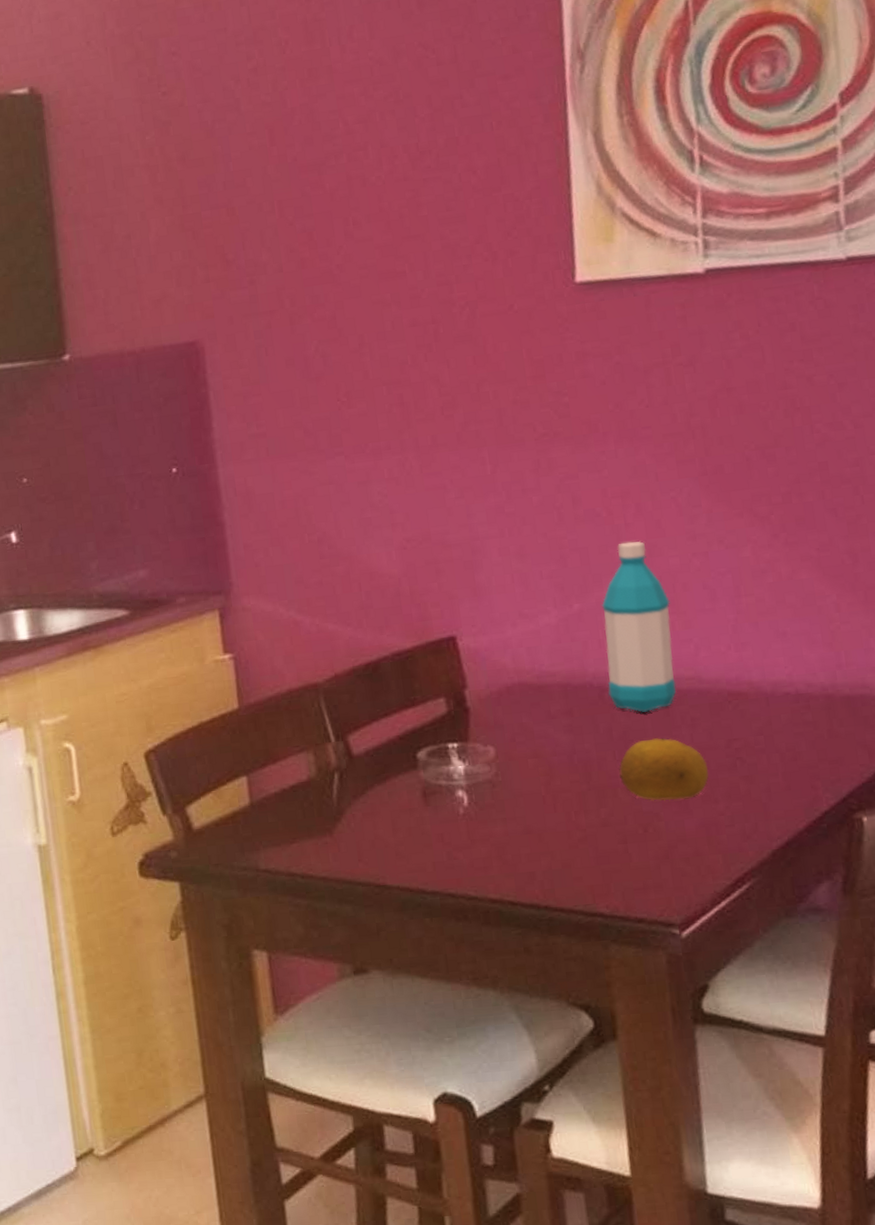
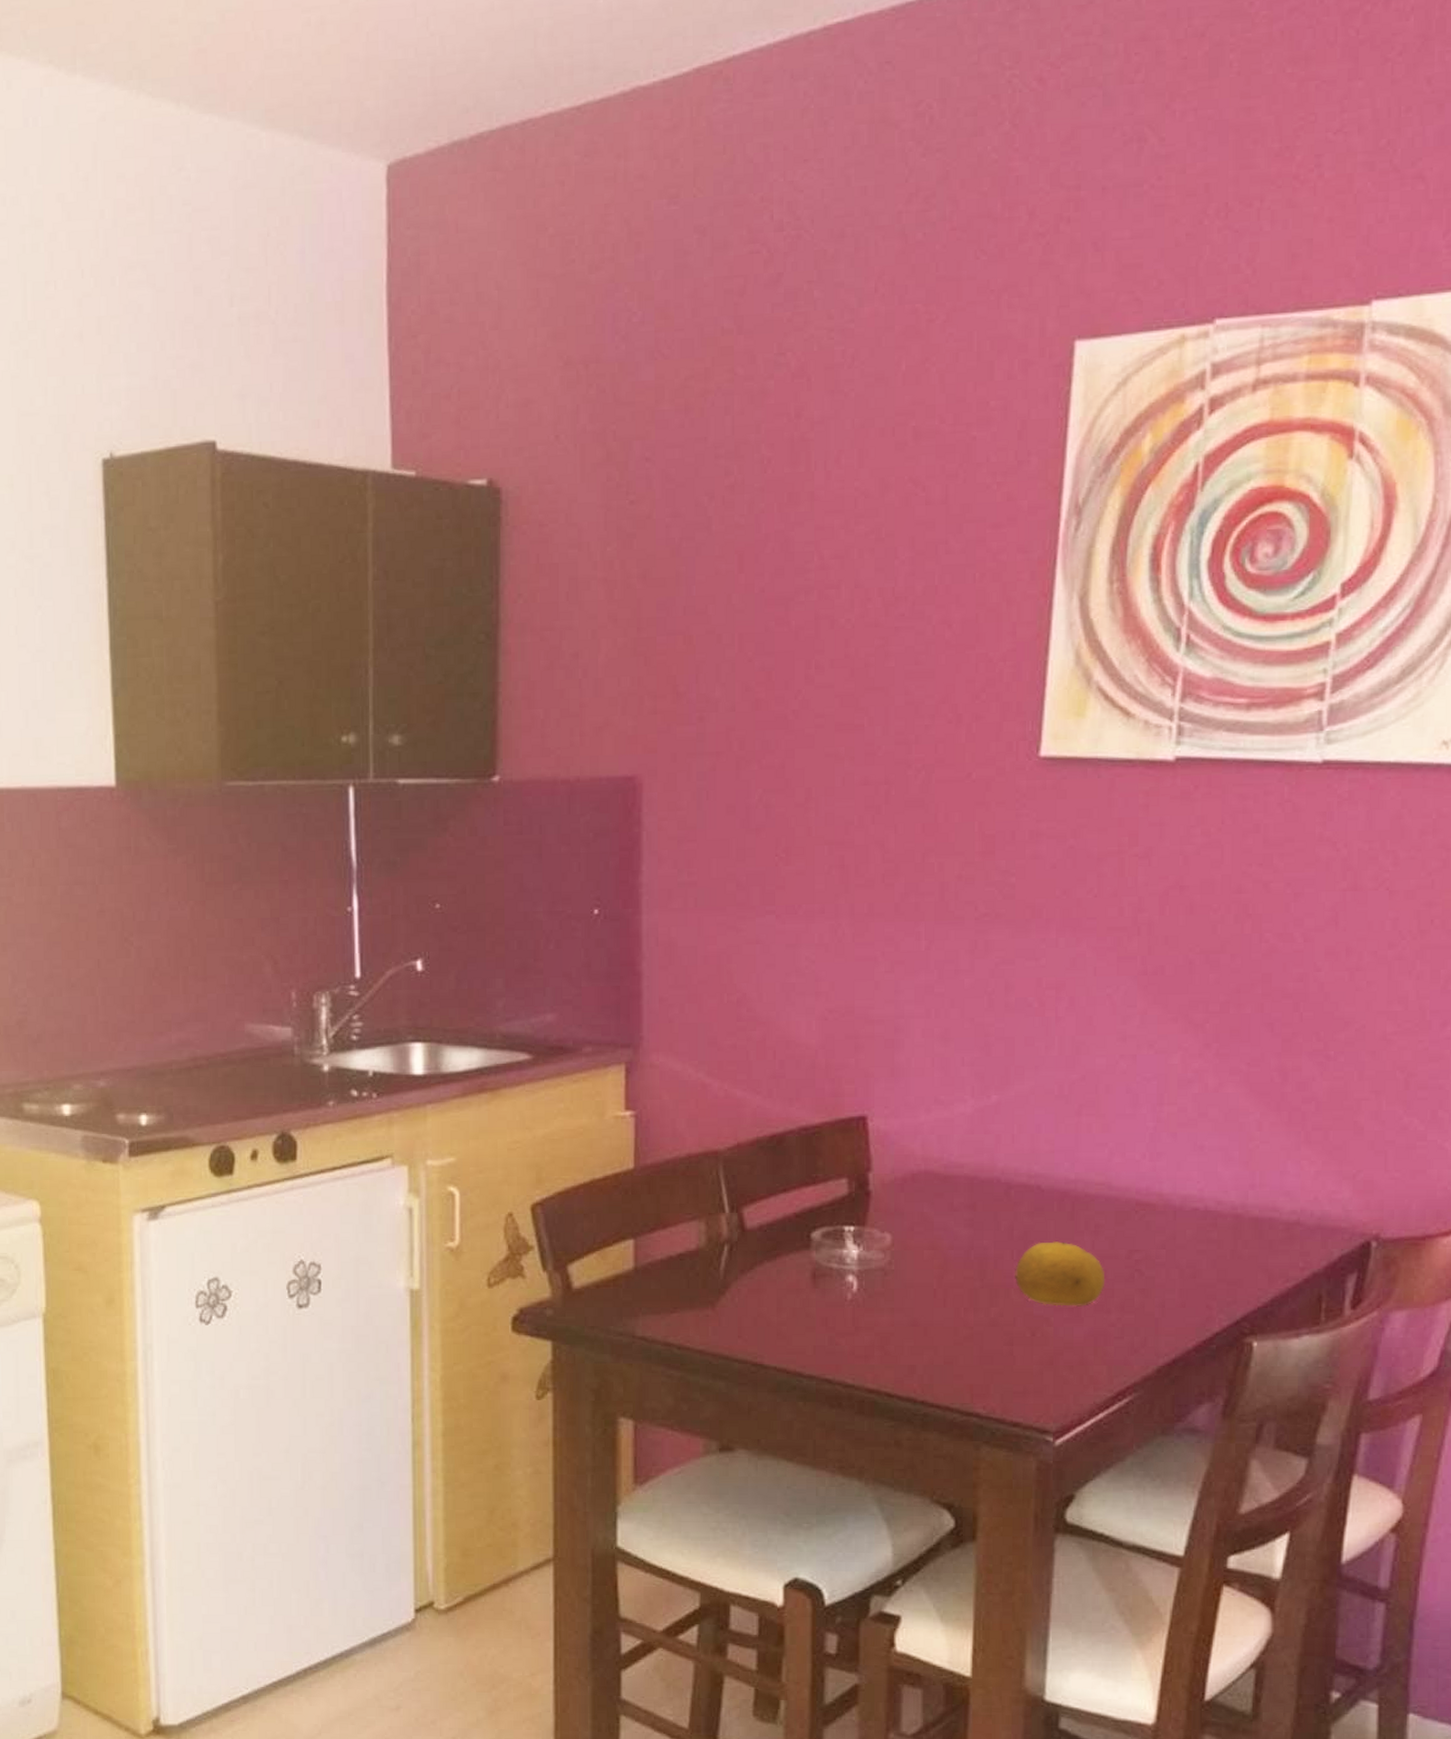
water bottle: present [602,541,677,712] -> none [1015,1036,1090,1214]

